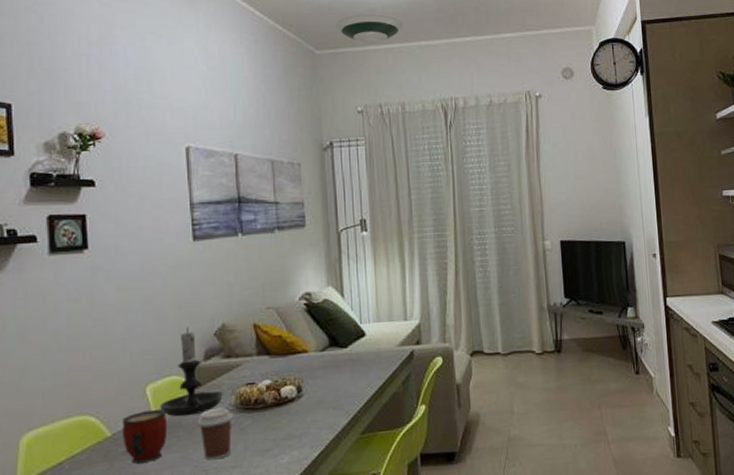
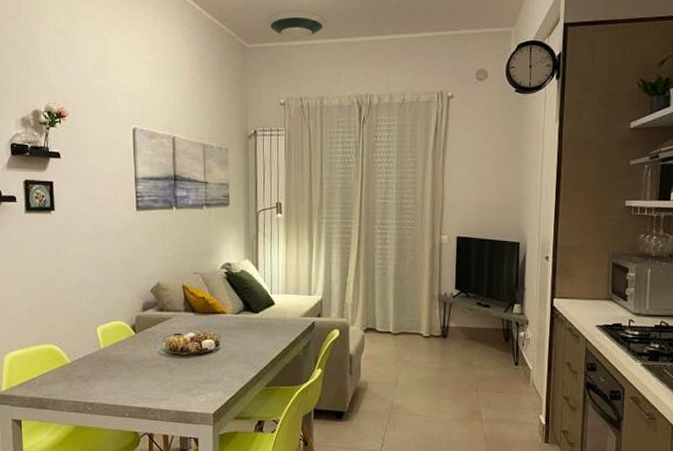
mug: present [121,409,168,464] -> none [78,346,113,387]
candle holder: present [160,327,223,417] -> none [107,282,156,355]
coffee cup: present [197,408,234,461] -> none [135,351,164,392]

